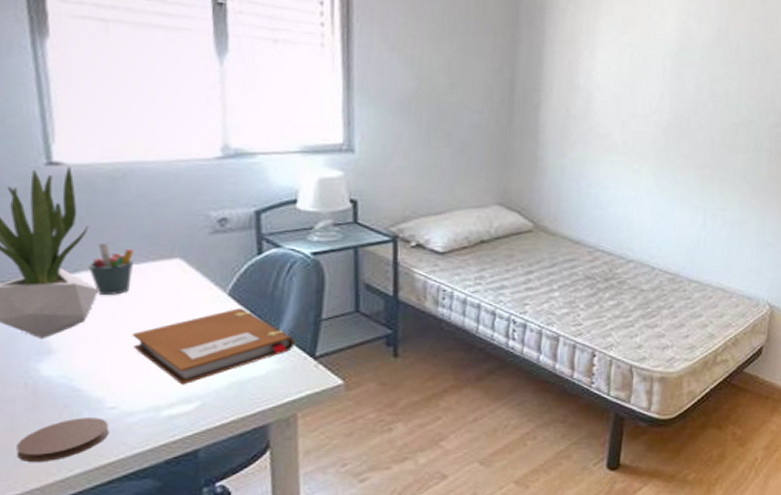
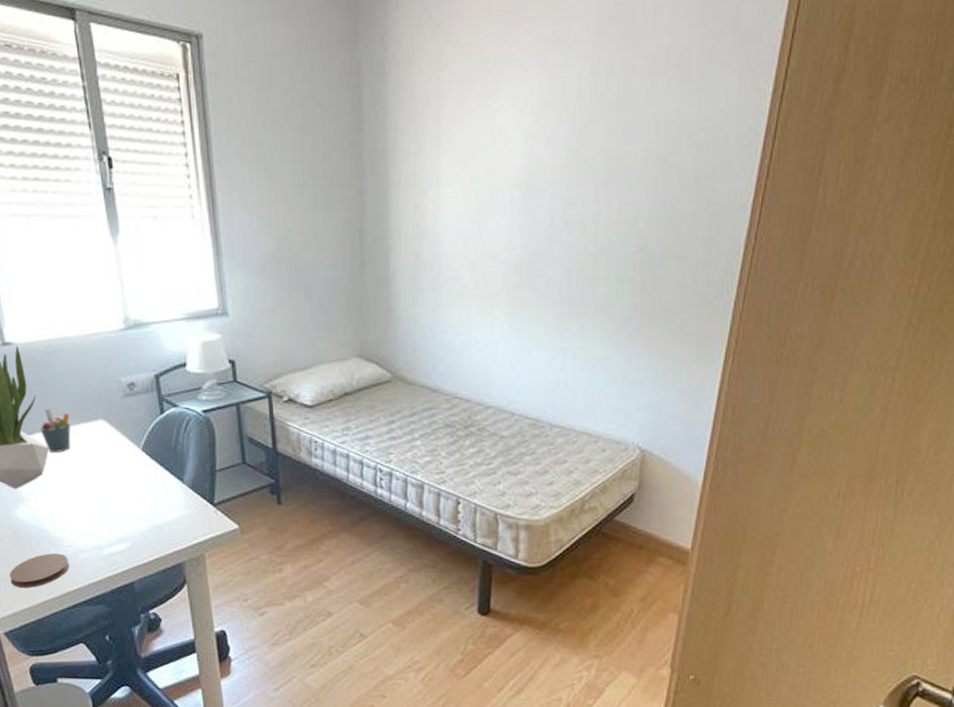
notebook: present [132,308,294,385] -> none [76,462,197,528]

